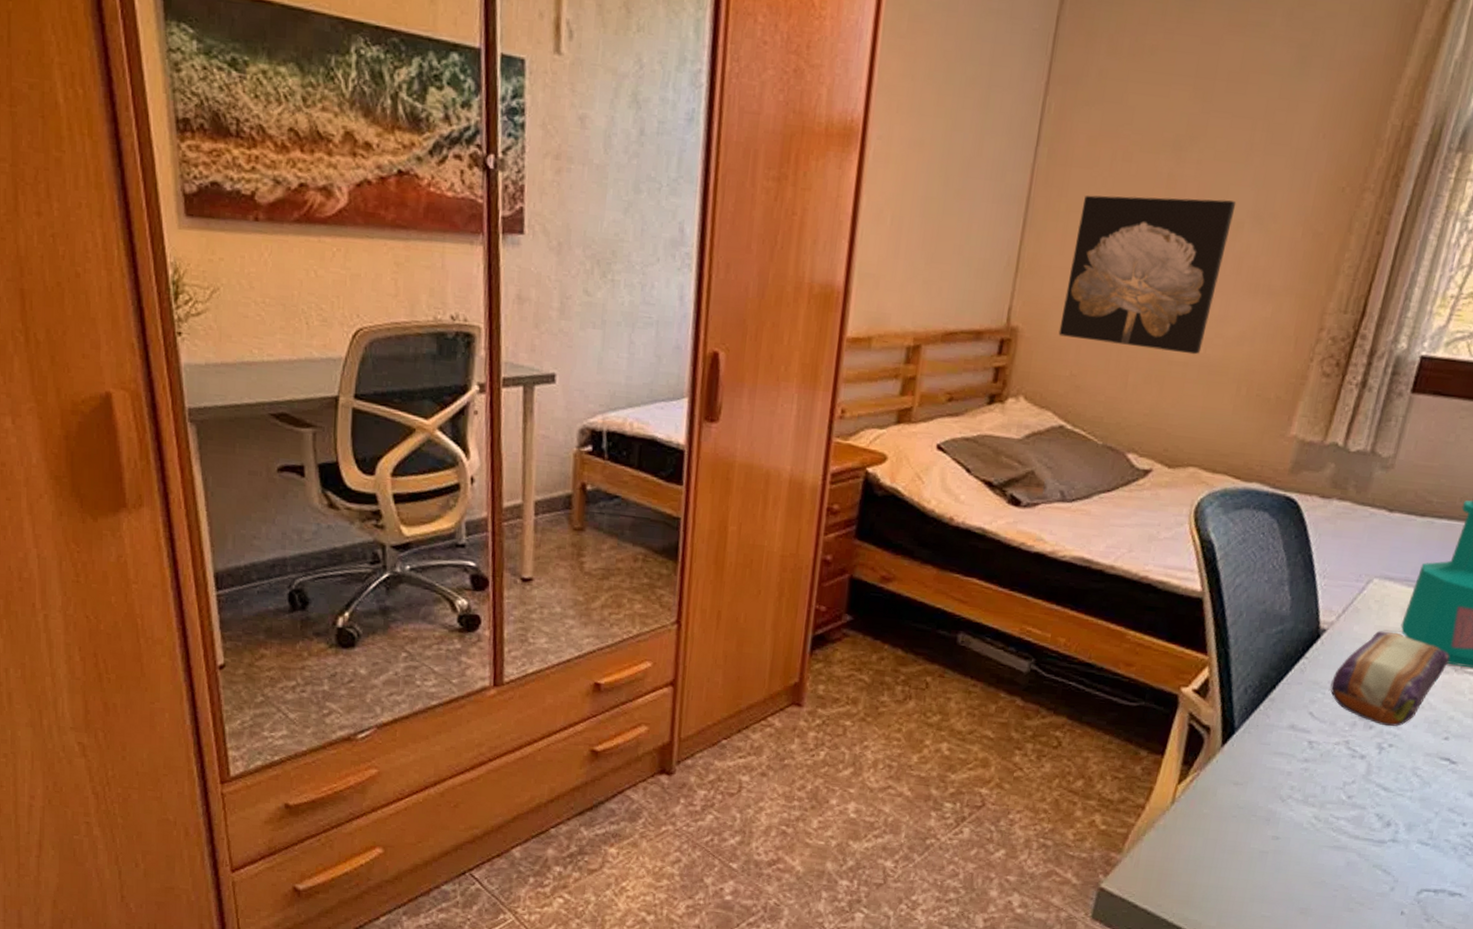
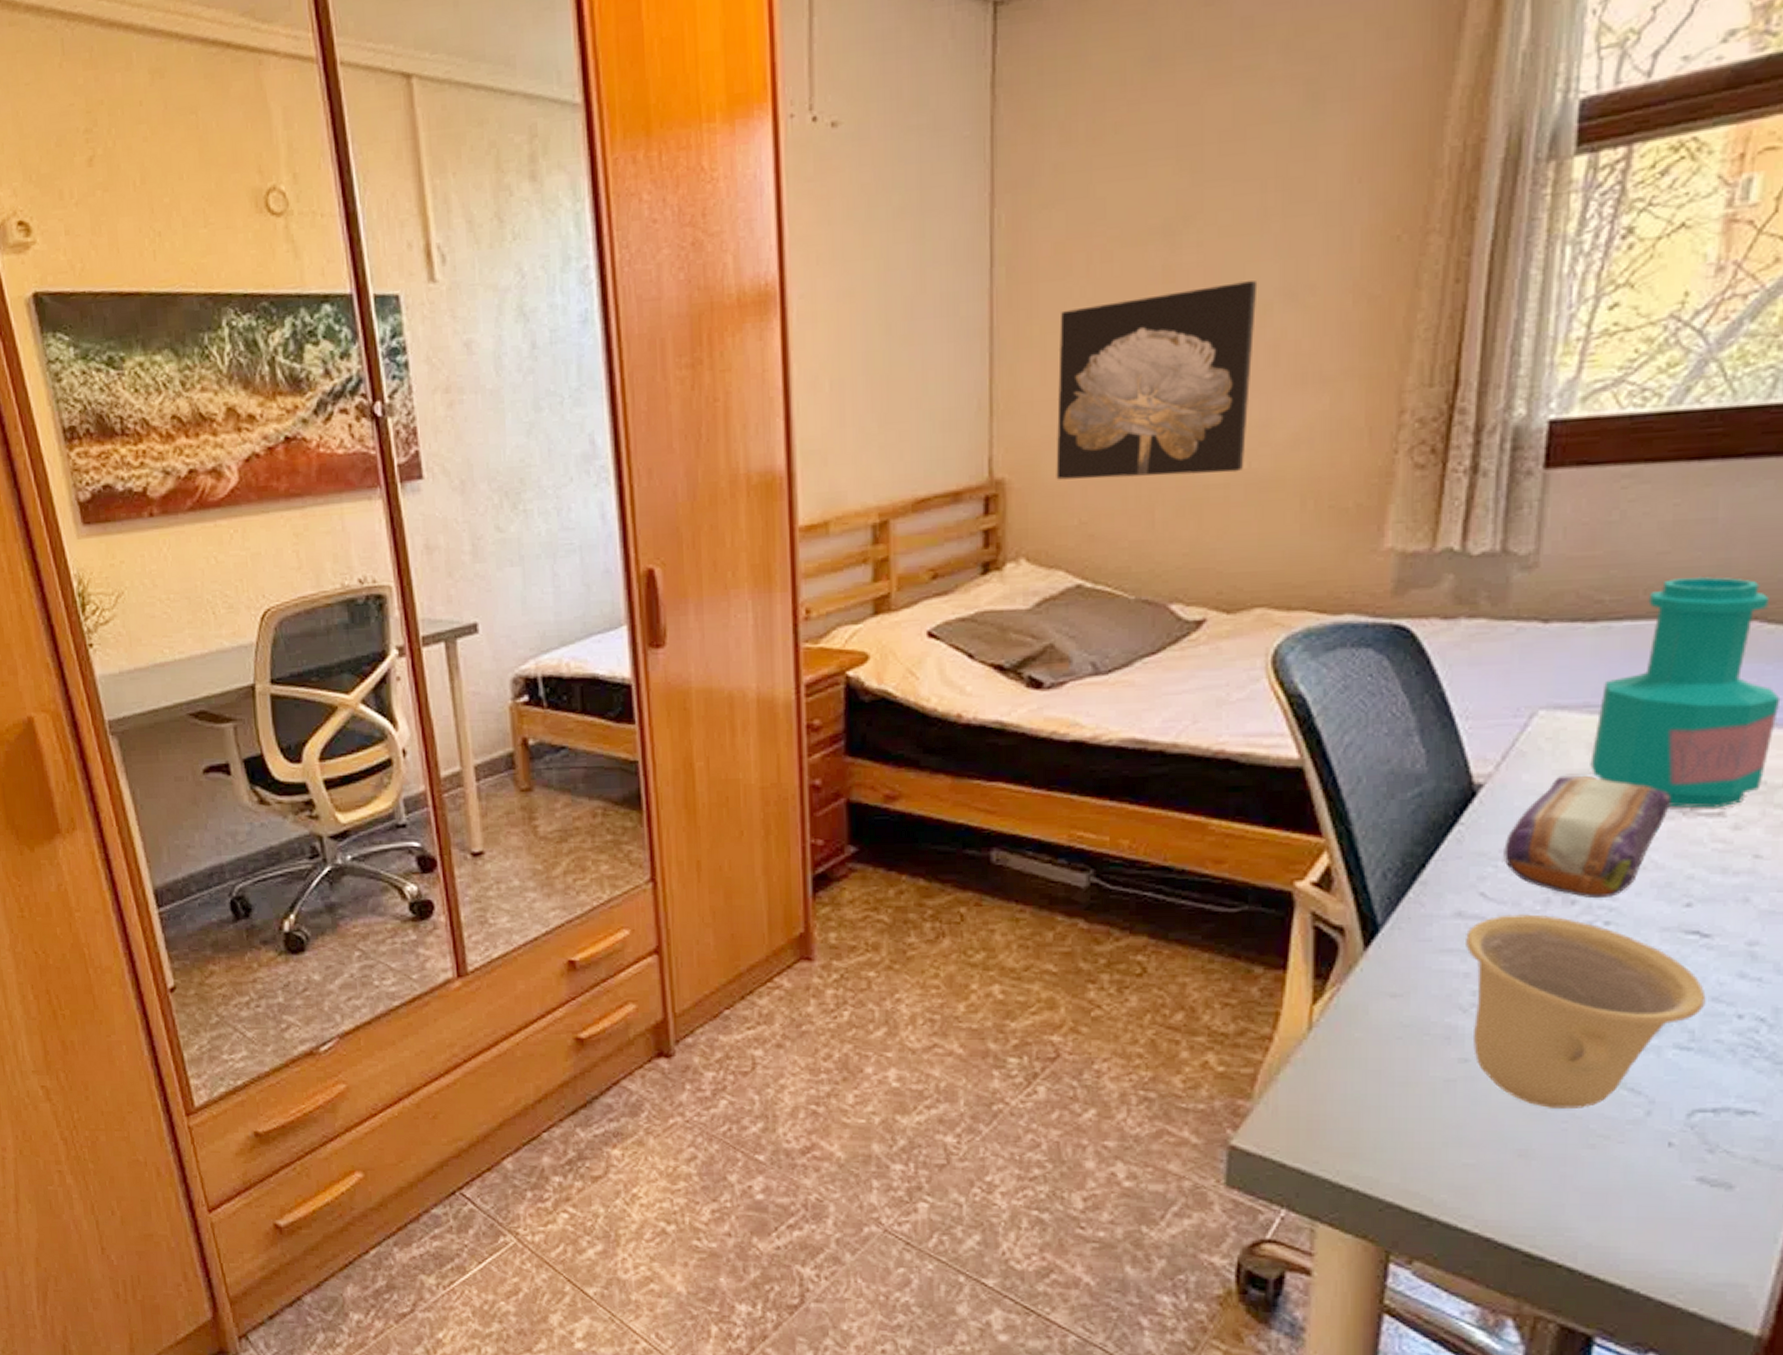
cup: none [1283,731,1445,882] -> present [1466,914,1706,1108]

